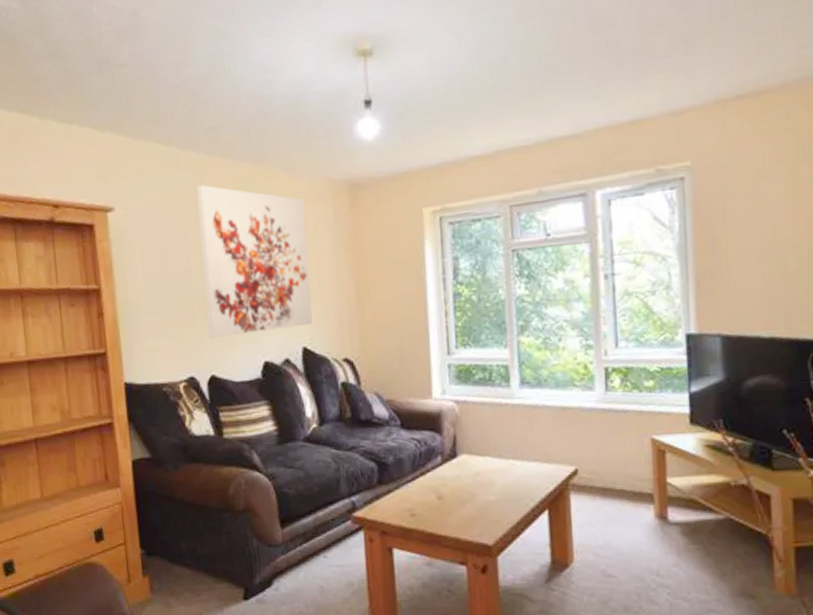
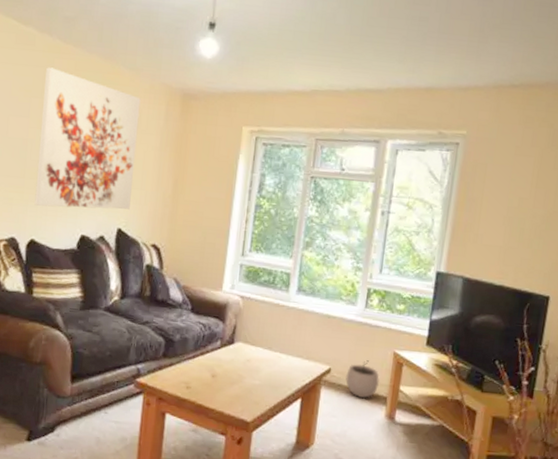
plant pot: none [597,453,640,500] -> present [346,360,380,399]

